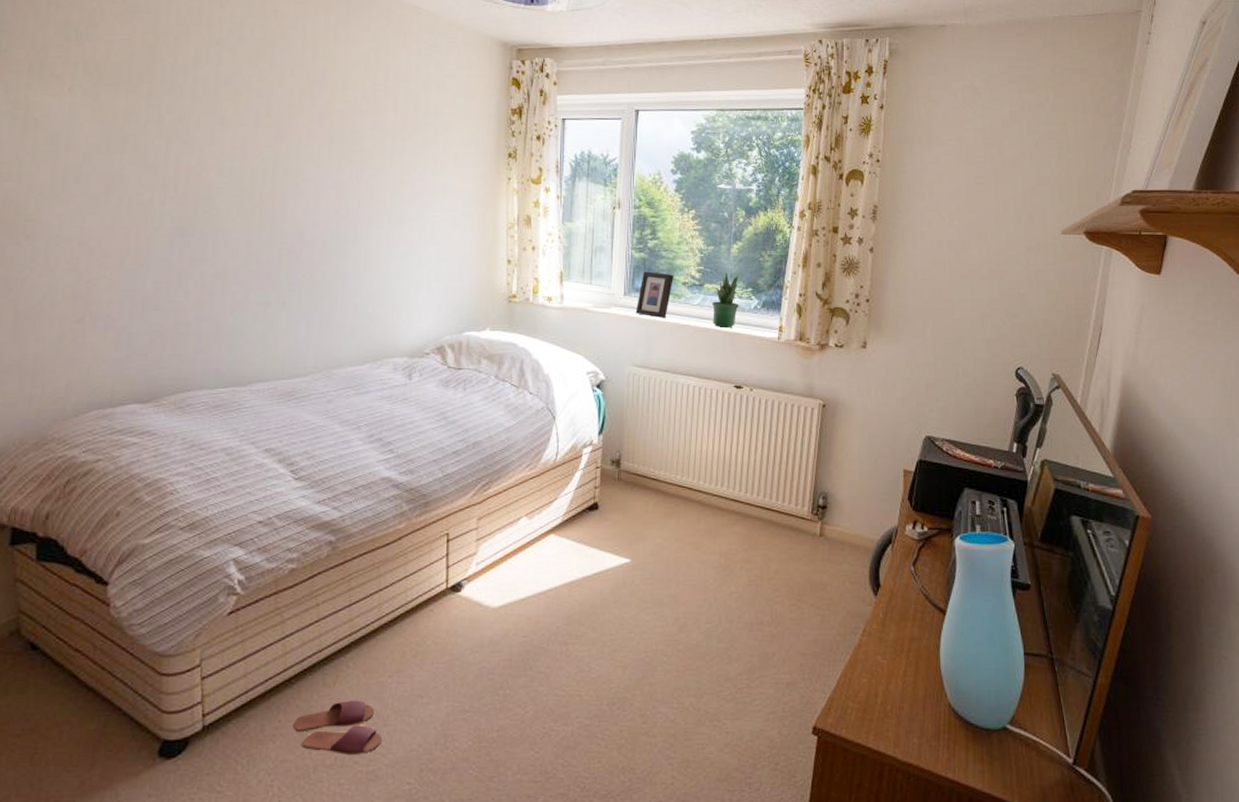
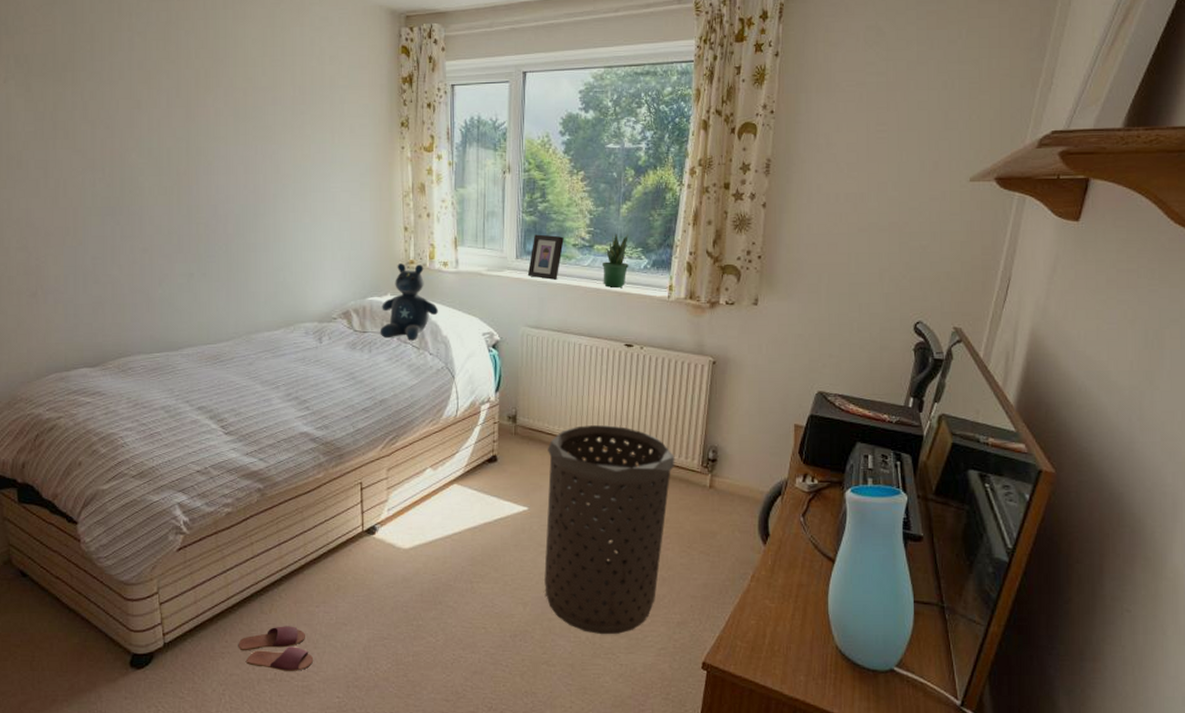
stuffed bear: none [476,297,541,379] -> present [379,263,439,341]
laundry basket: none [646,470,785,700] -> present [544,425,675,635]

